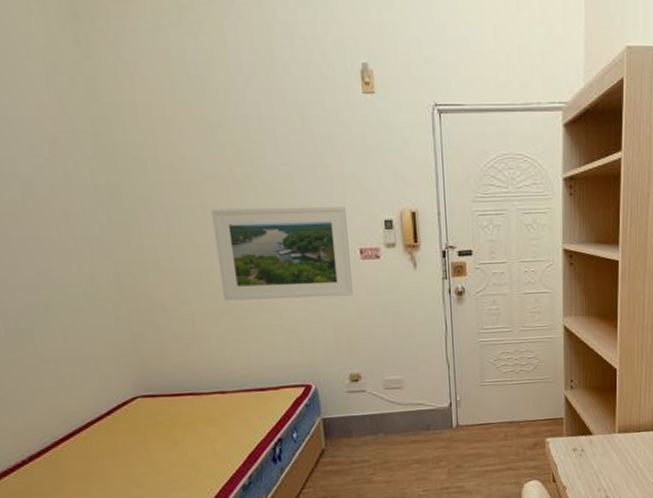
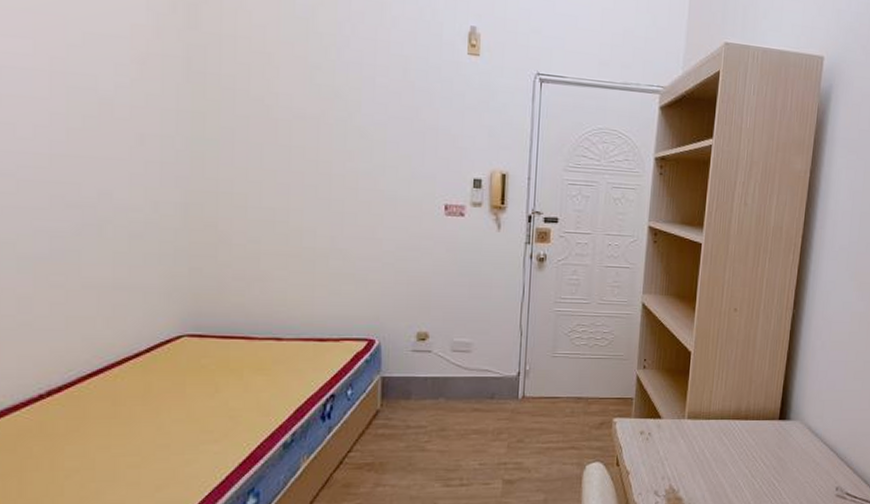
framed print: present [211,206,353,301] -> none [295,149,436,251]

